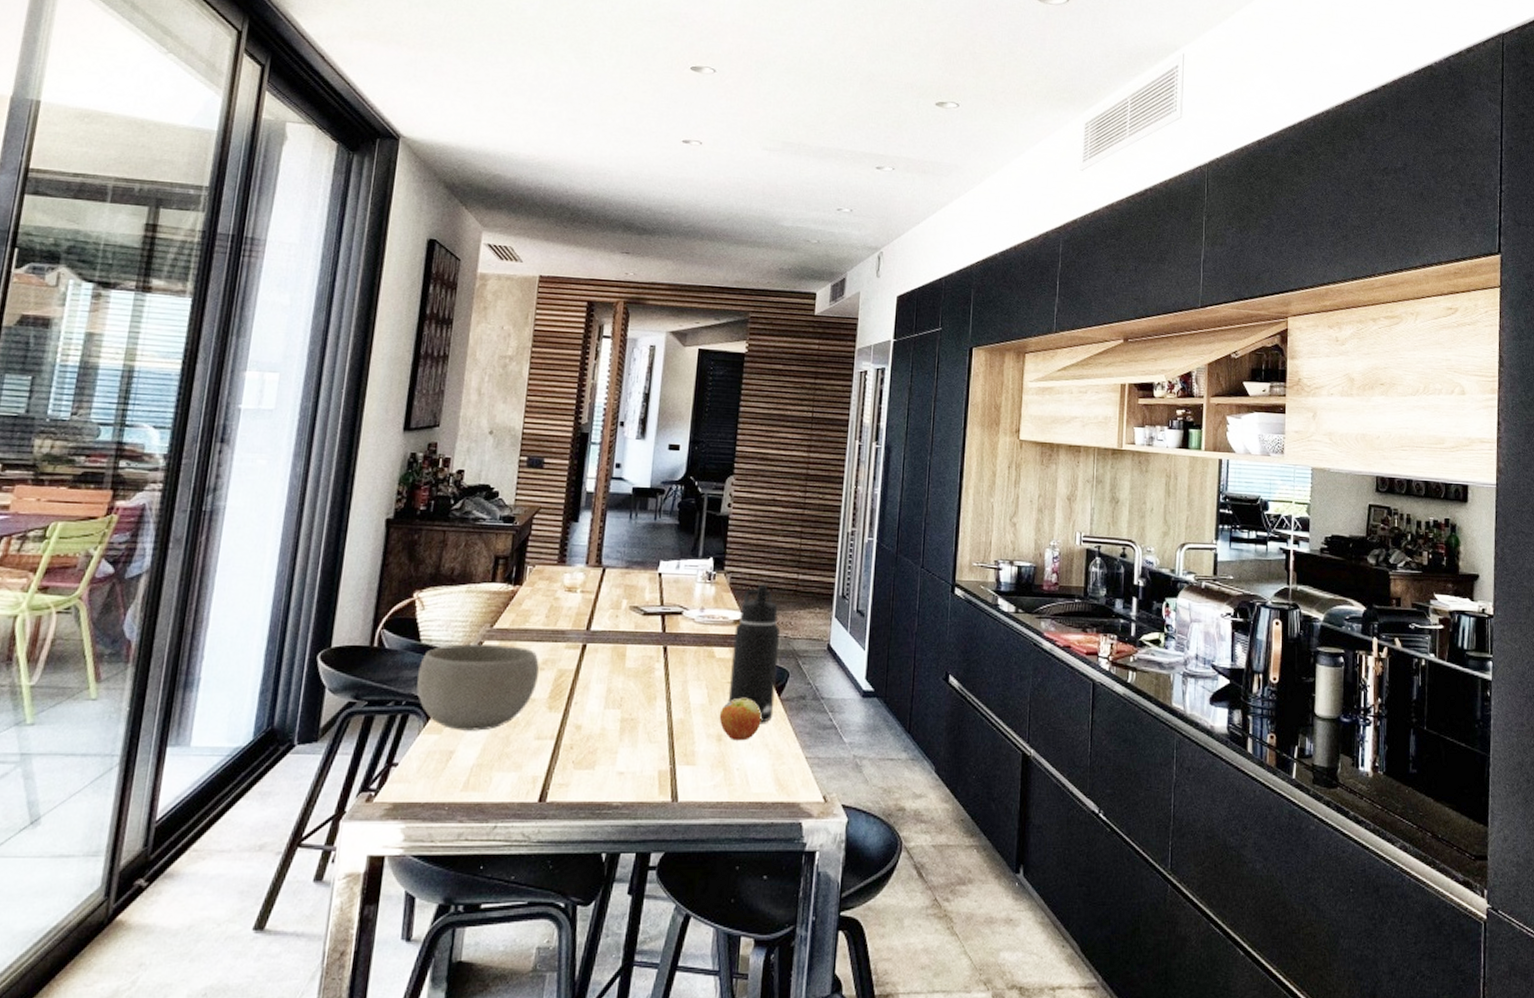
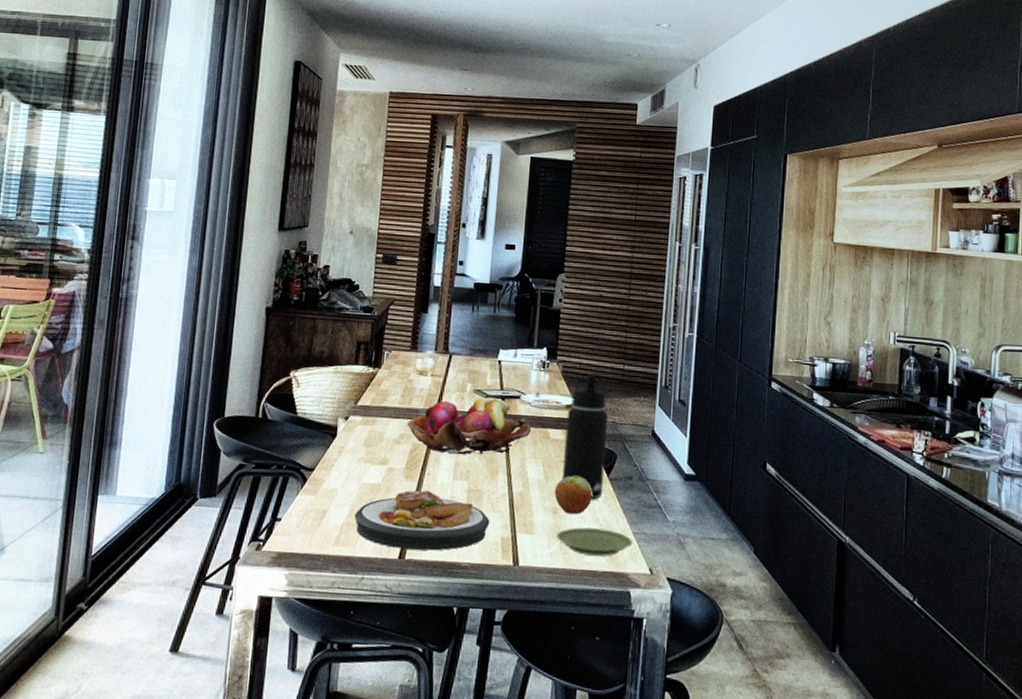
bowl: present [417,644,539,731] -> none [295,418,397,494]
plate: none [486,722,646,790] -> present [354,490,490,551]
fruit basket: none [551,614,695,680] -> present [406,397,532,455]
plate: none [721,754,806,785] -> present [556,527,633,557]

